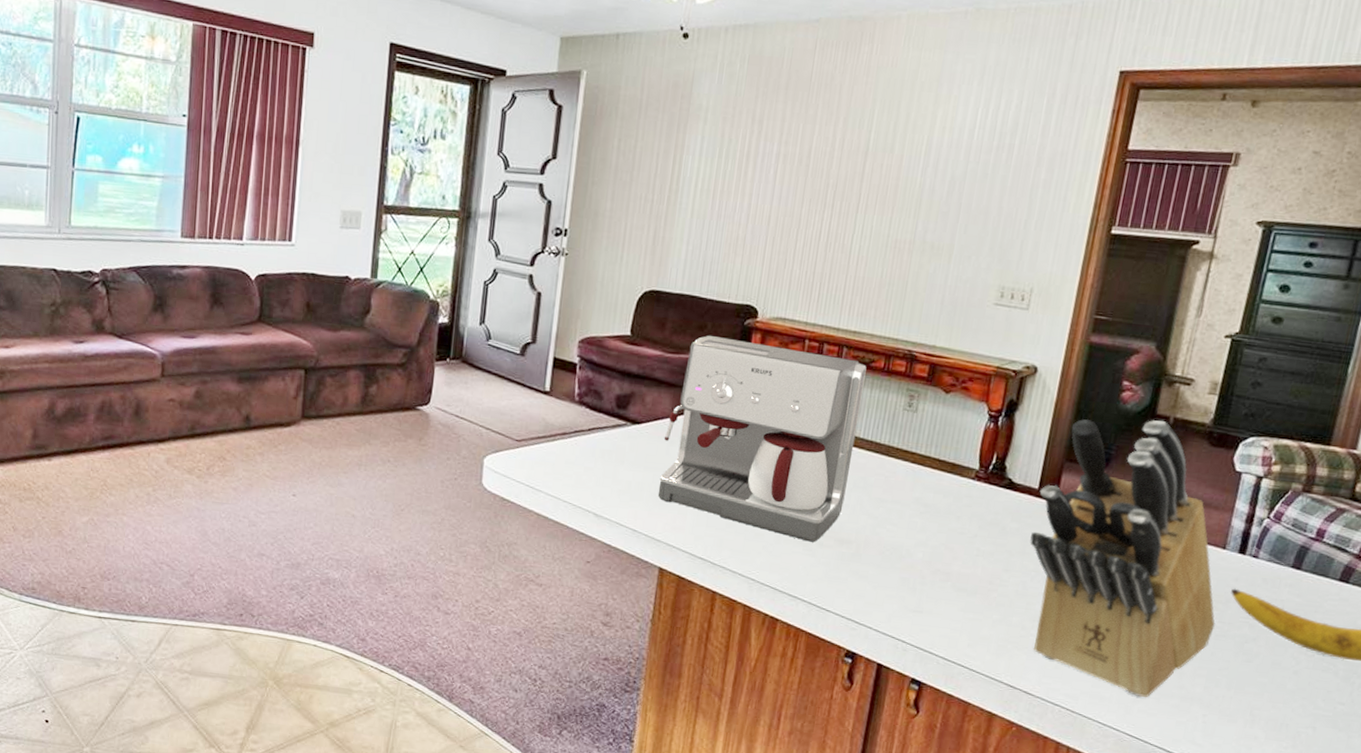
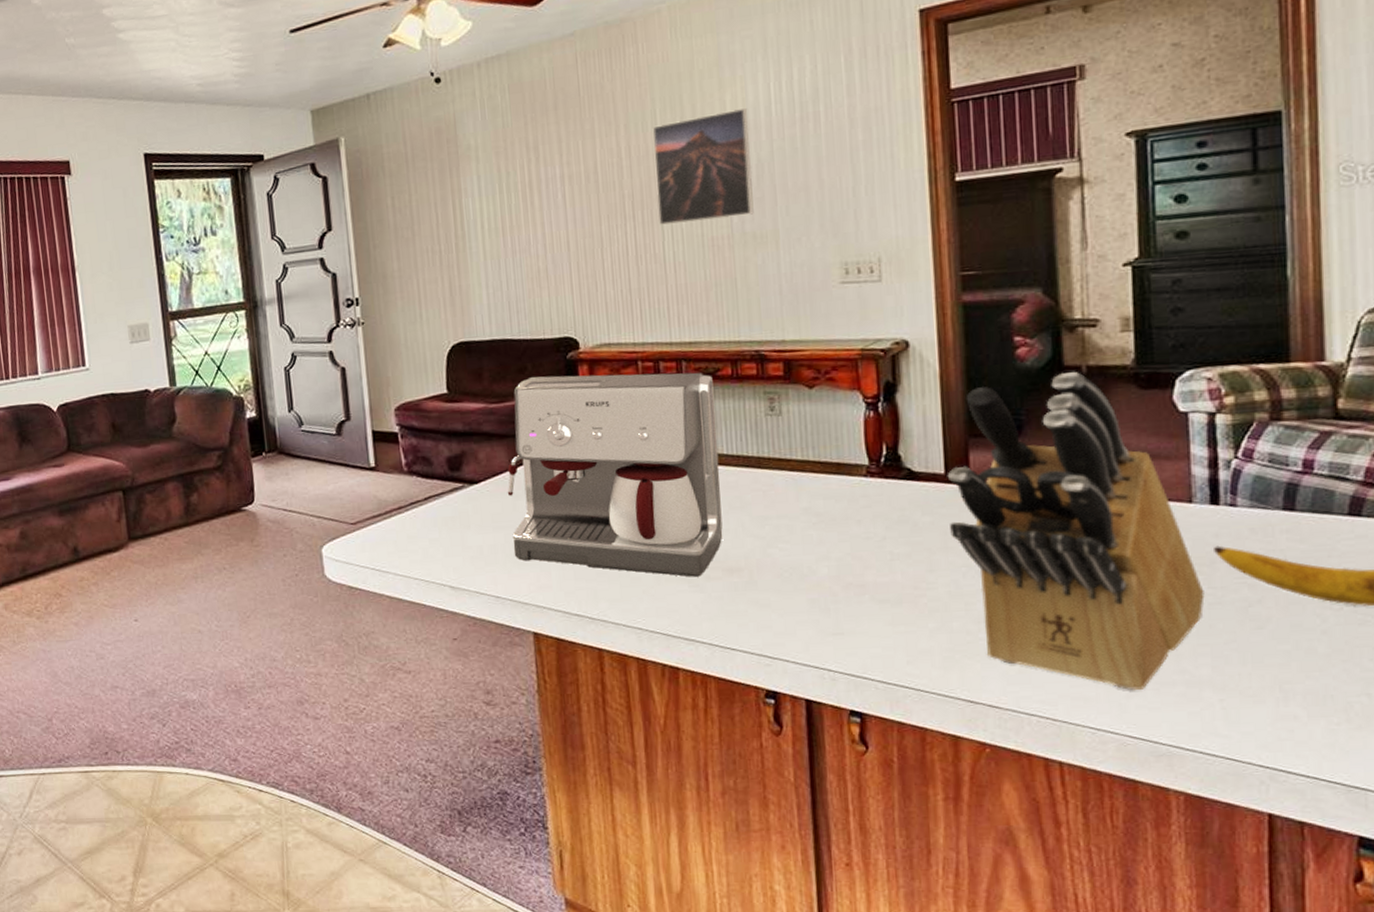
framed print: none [853,125,953,226] -> present [652,108,754,225]

